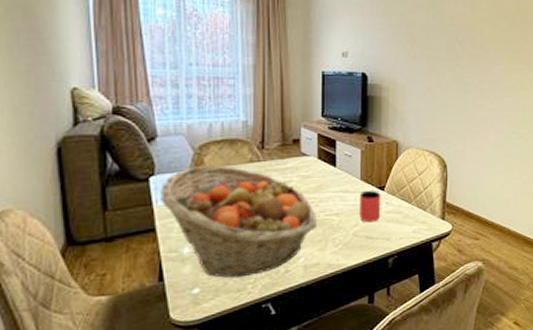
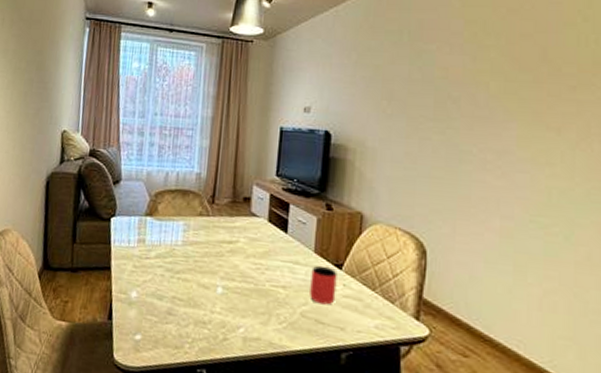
fruit basket: present [160,165,318,278] -> none [118,213,262,335]

